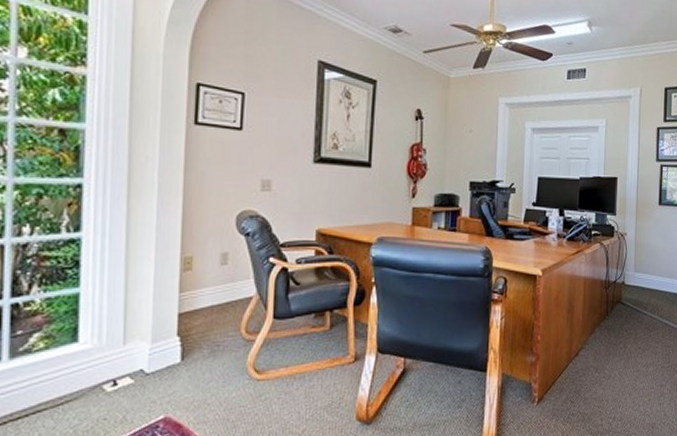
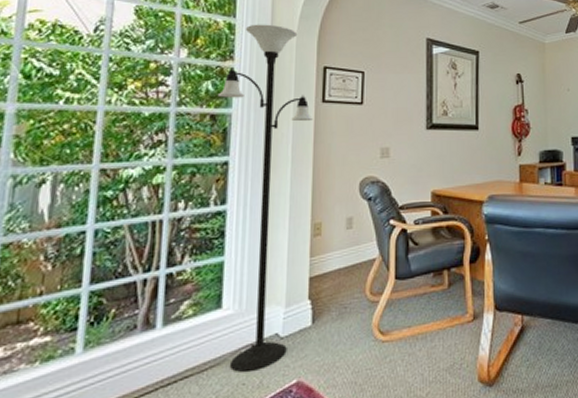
floor lamp: none [67,24,183,407] -> present [217,24,313,372]

